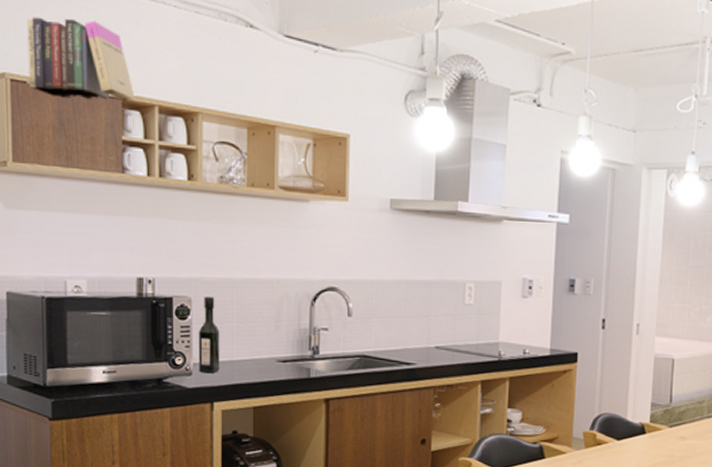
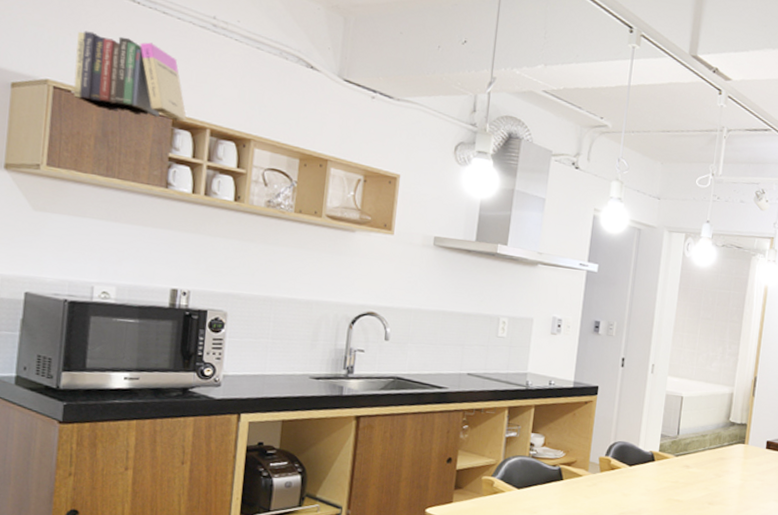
bottle: present [199,297,220,374] -> none [228,312,254,386]

